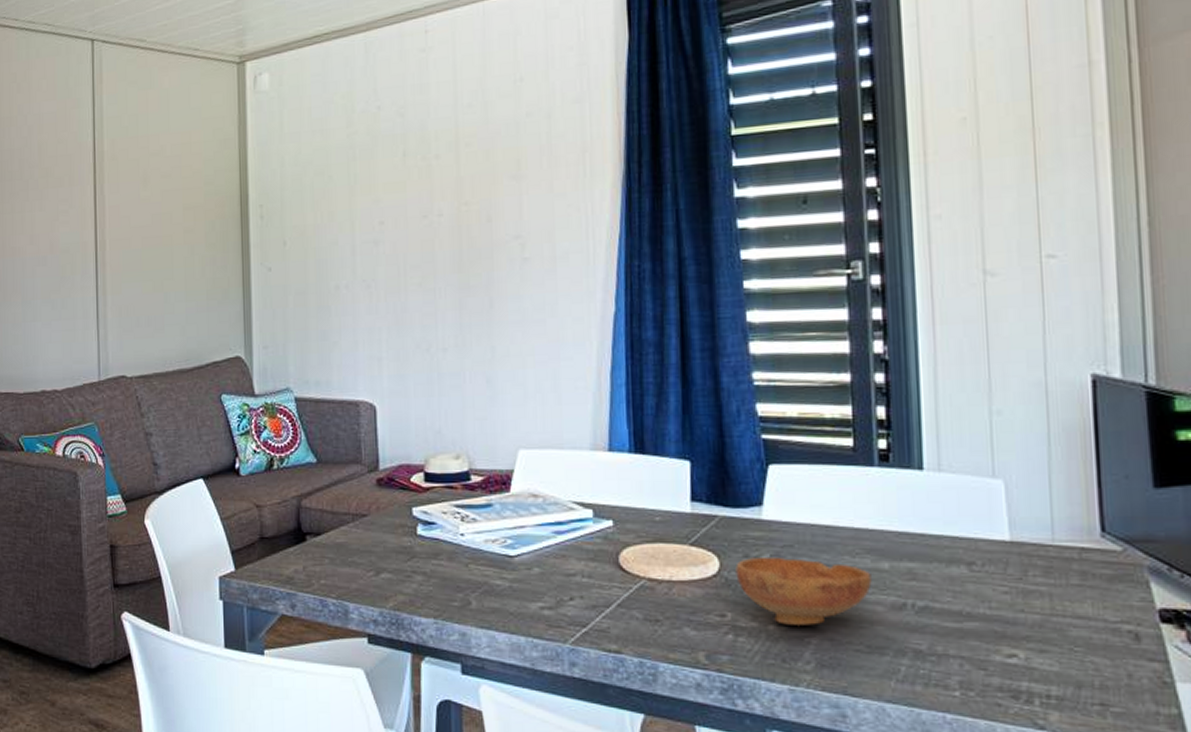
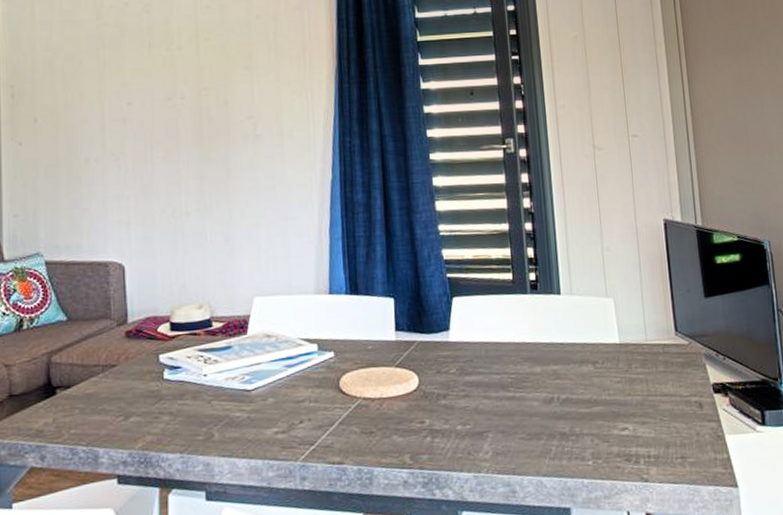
bowl: present [735,558,872,625] -> none [431,370,529,425]

